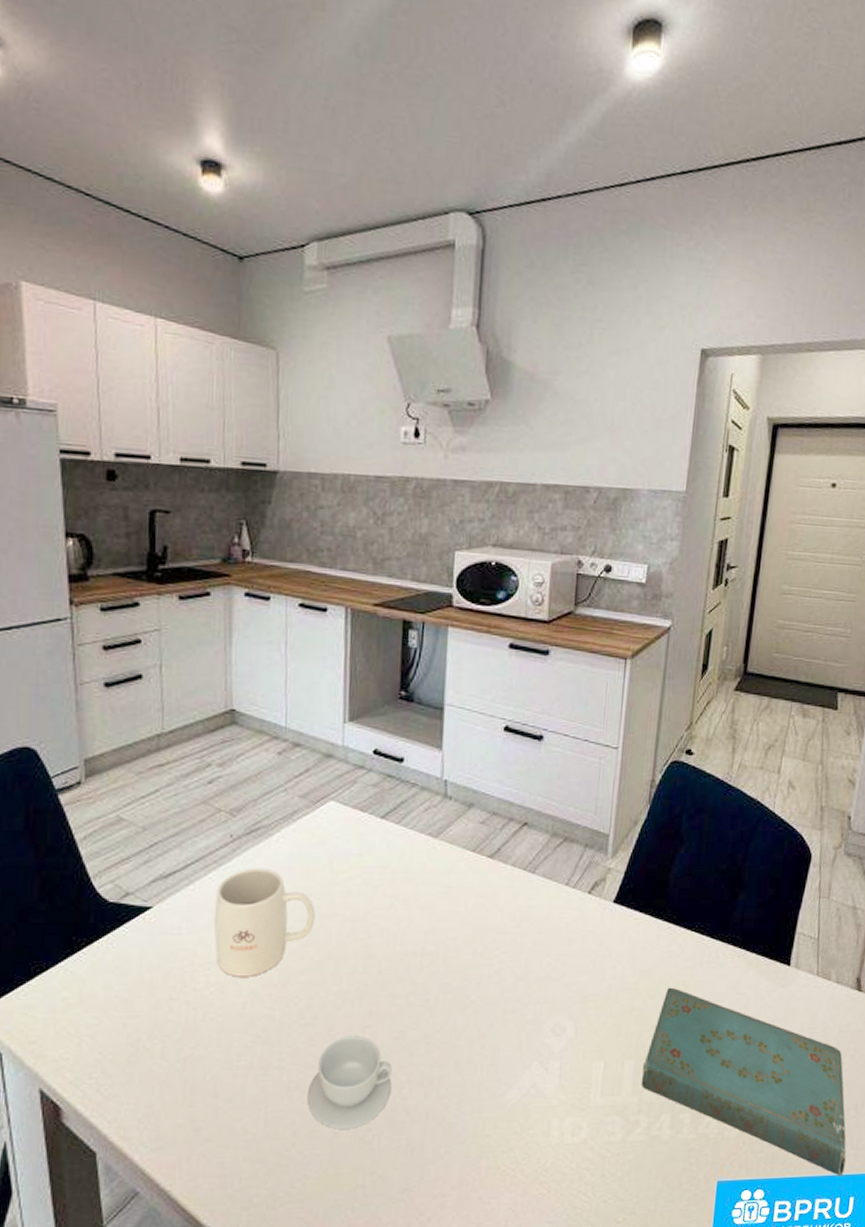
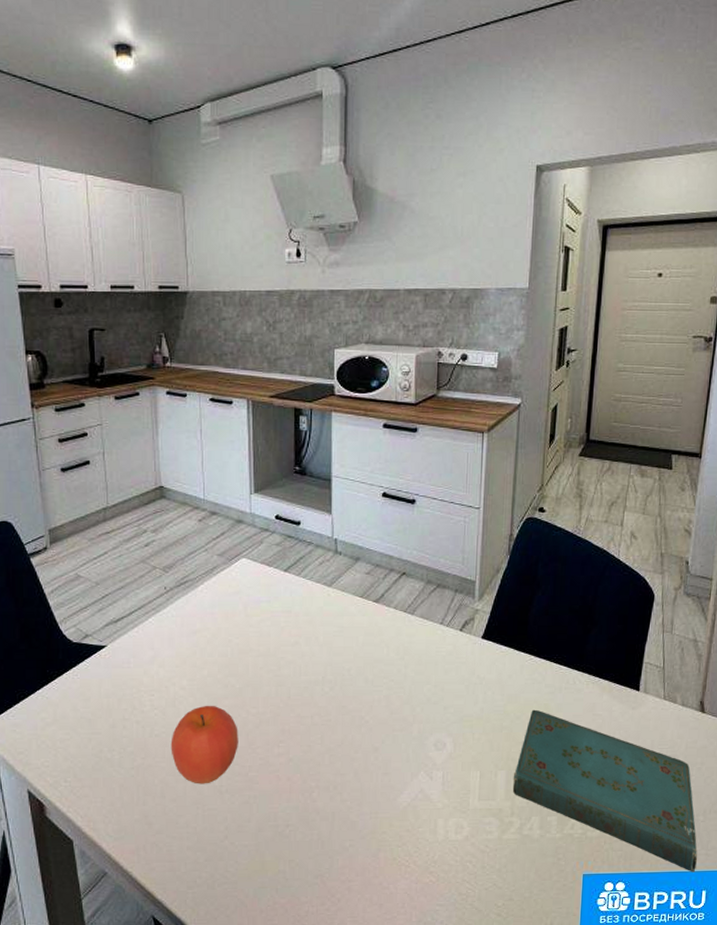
mug: present [214,868,316,977] -> none [155,613,235,702]
fruit: none [228,981,315,1080] -> present [171,705,238,784]
teacup: present [307,1036,392,1129] -> none [235,749,303,825]

